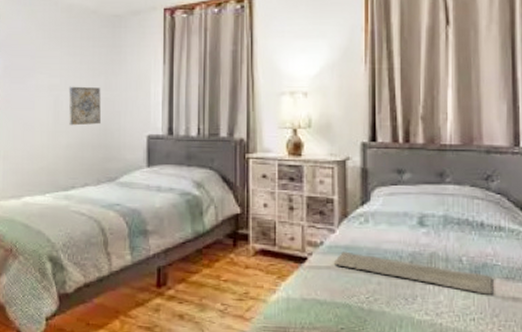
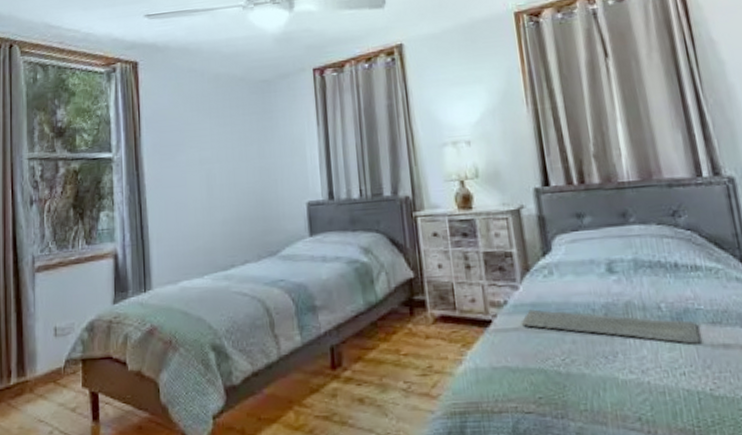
wall art: present [68,86,101,126] -> none [220,156,257,200]

